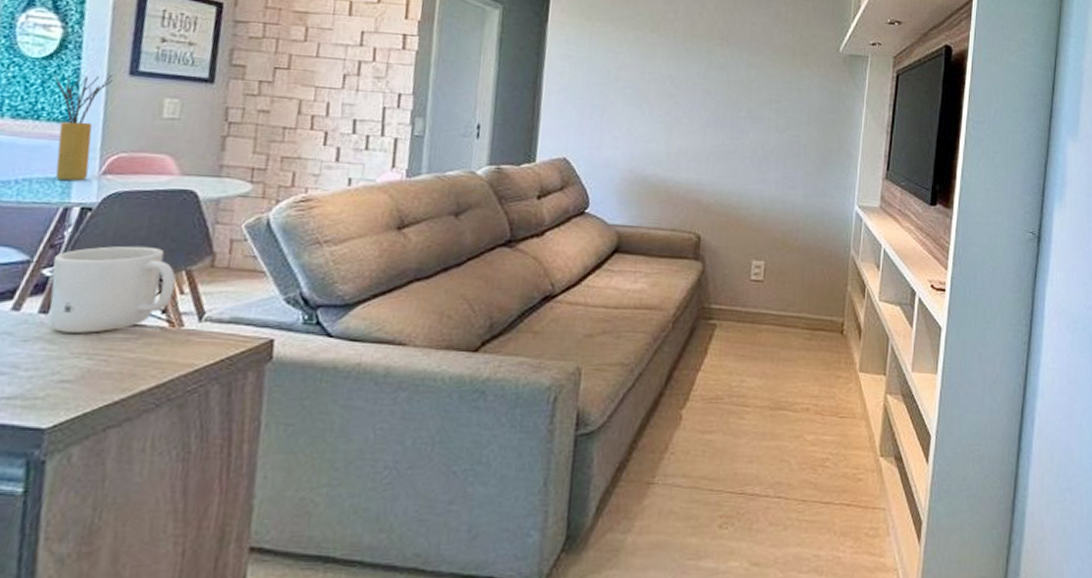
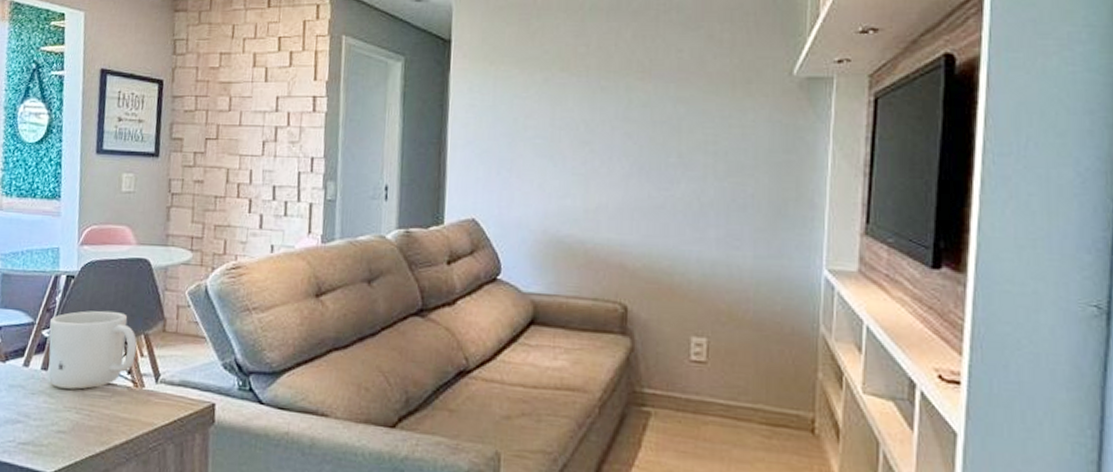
vase: present [53,74,114,181] -> none [44,154,85,252]

